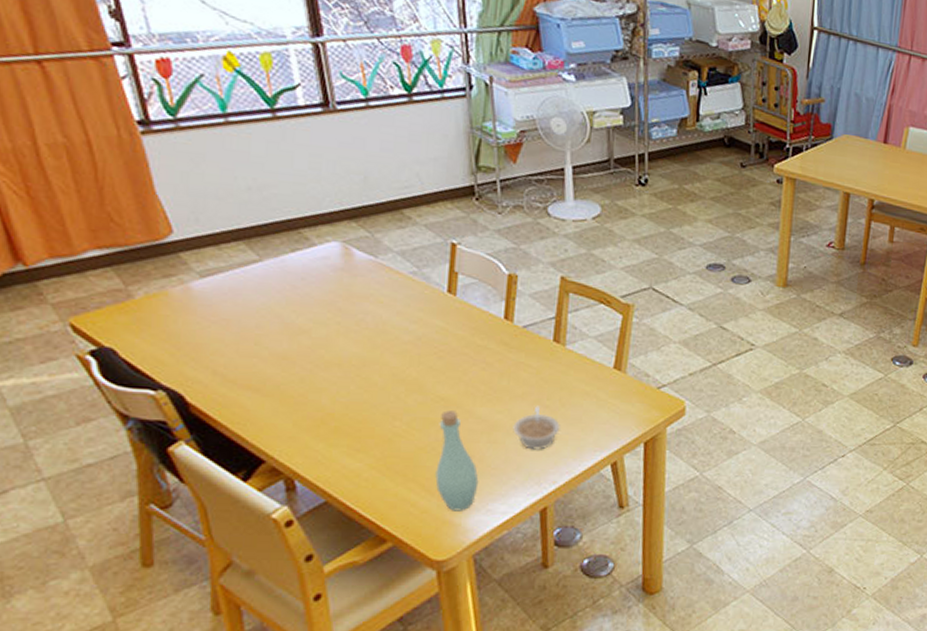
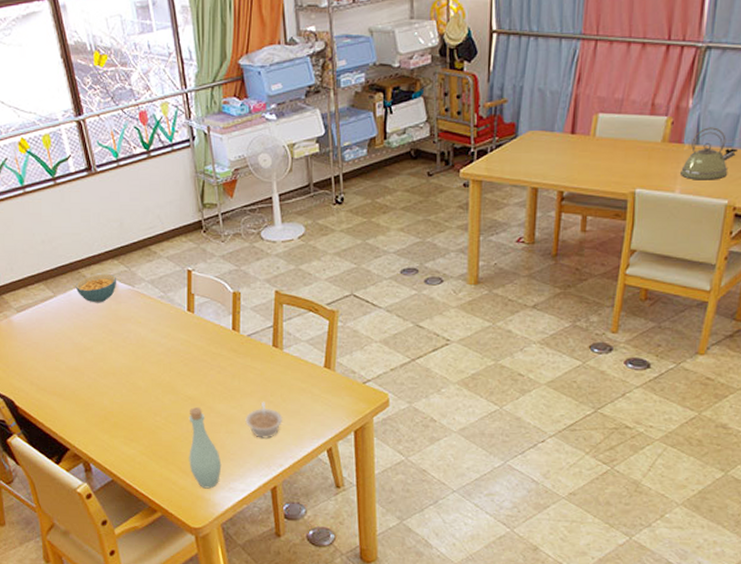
cereal bowl: none [292,237,353,275] -> present [75,273,116,303]

